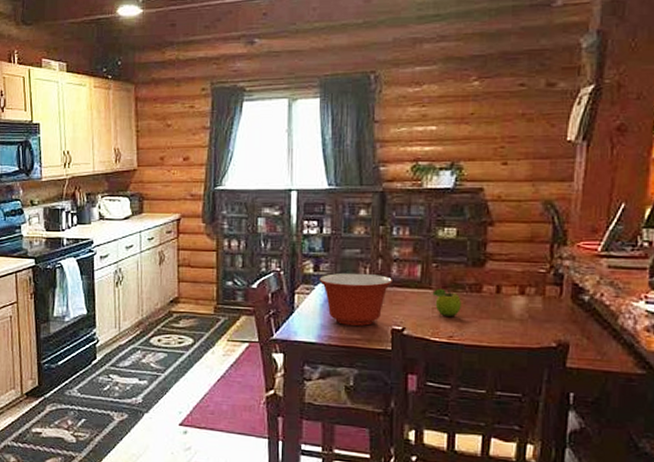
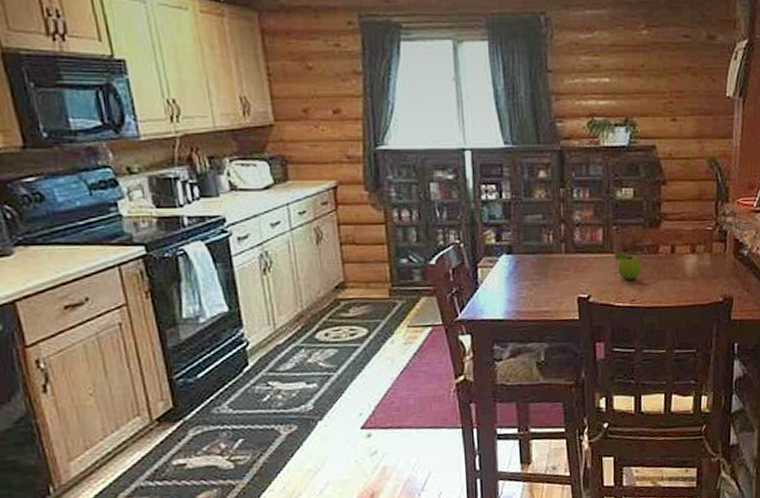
mixing bowl: present [319,273,393,326] -> none [502,241,577,298]

